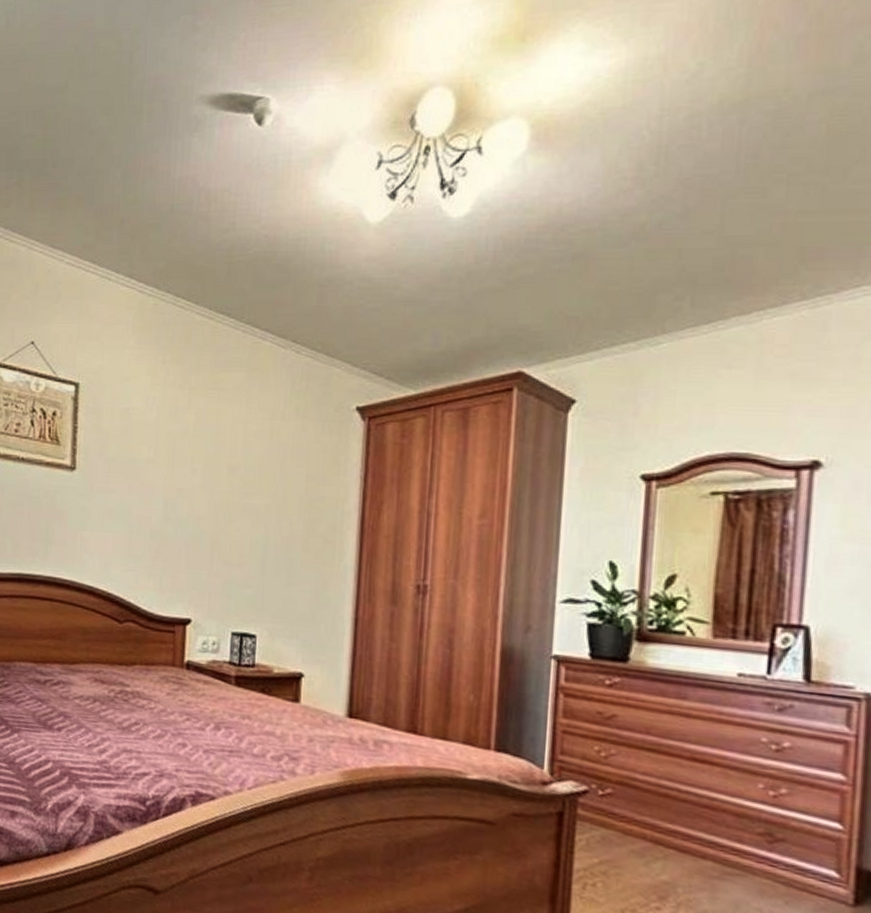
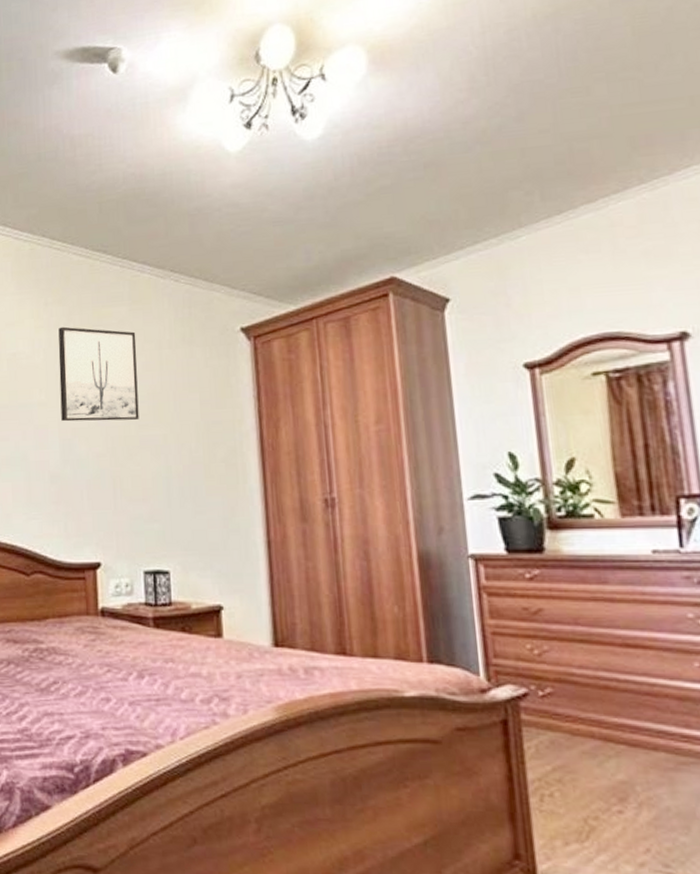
wall art: none [167,386,250,487] -> present [58,326,139,422]

